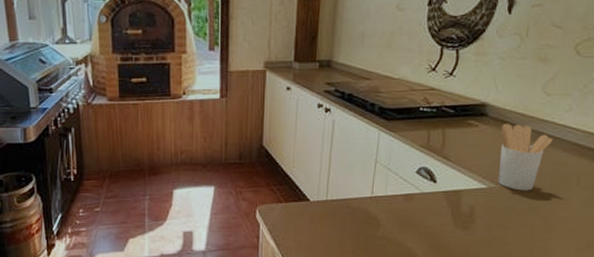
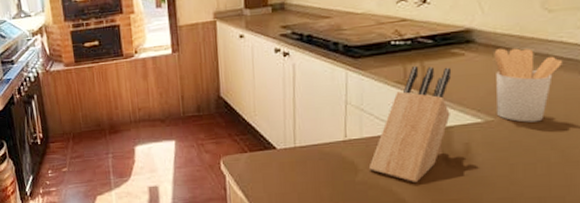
knife block: none [389,132,467,240] -> present [368,65,452,183]

